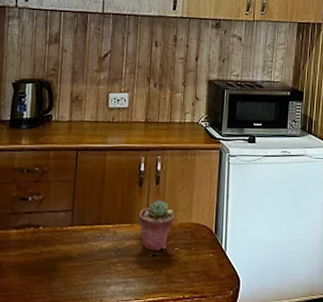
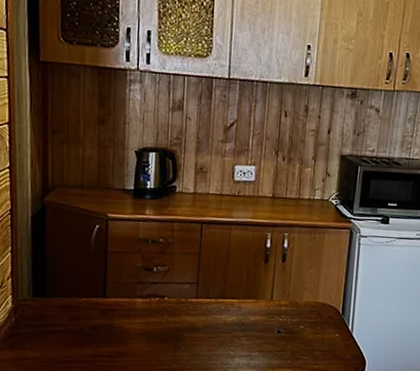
potted succulent: present [138,200,174,251] -> none [263,277,300,328]

